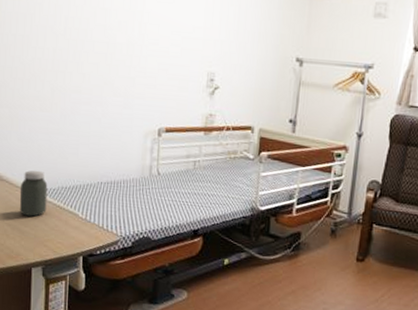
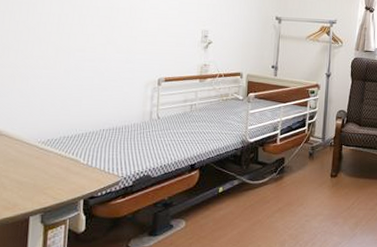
jar: present [19,170,48,217] -> none [19,123,49,167]

